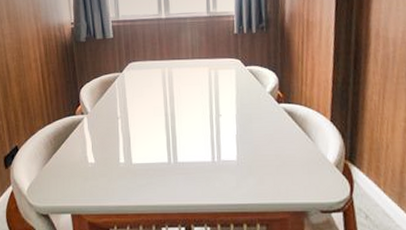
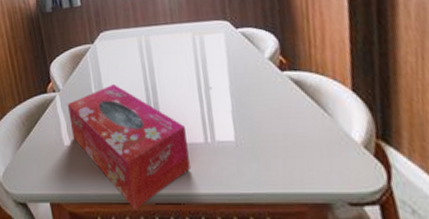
tissue box: none [94,110,198,220] -> present [67,84,190,211]

